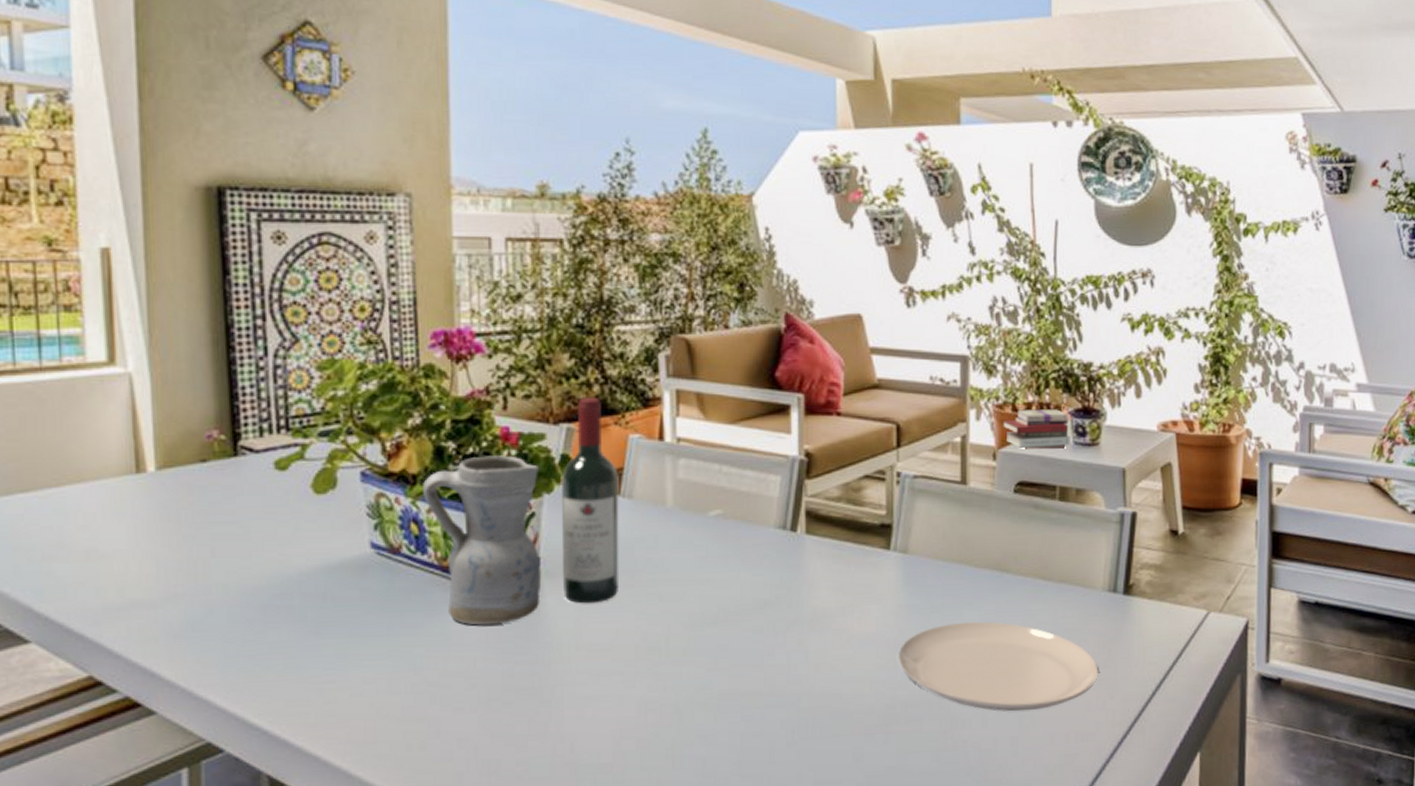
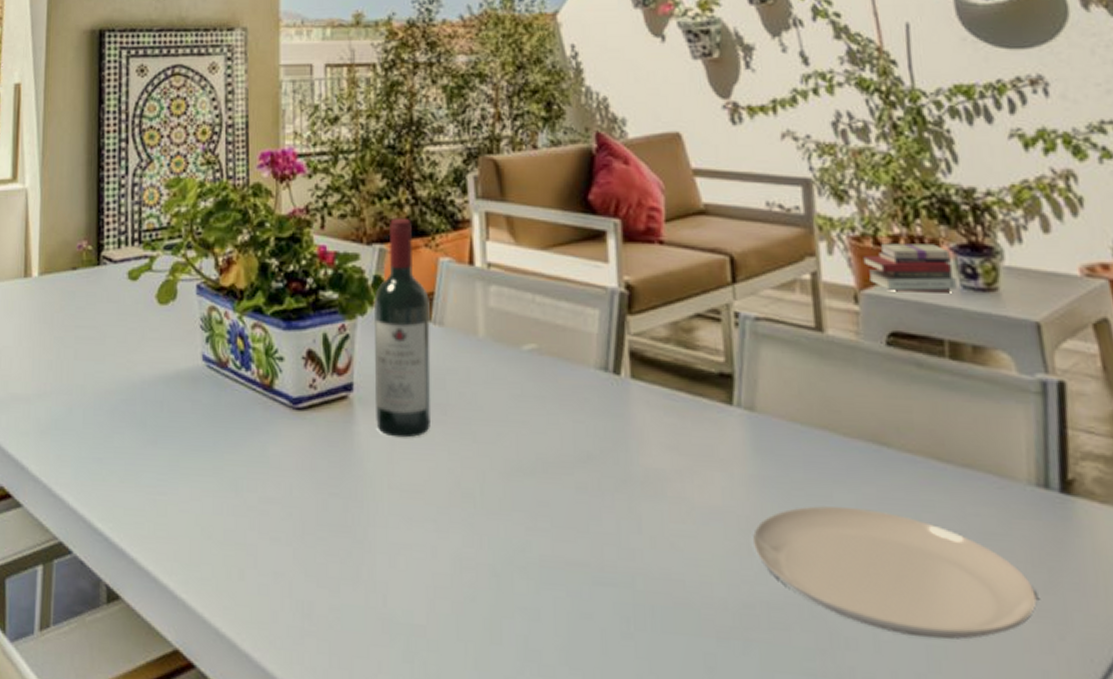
ceramic pitcher: present [423,455,542,626] -> none [249,274,355,451]

